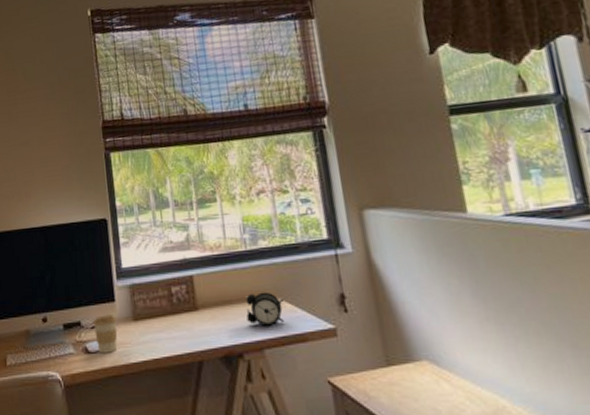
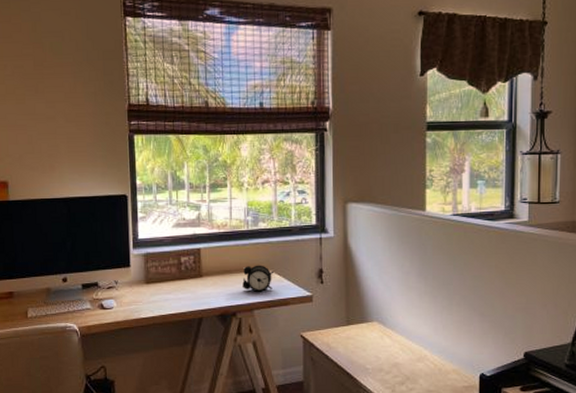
coffee cup: present [92,315,118,353] -> none [109,278,131,309]

